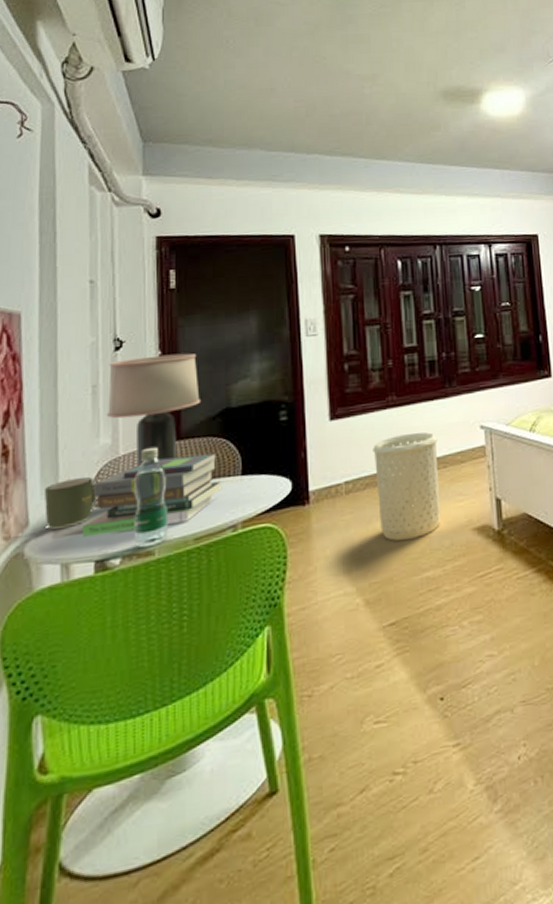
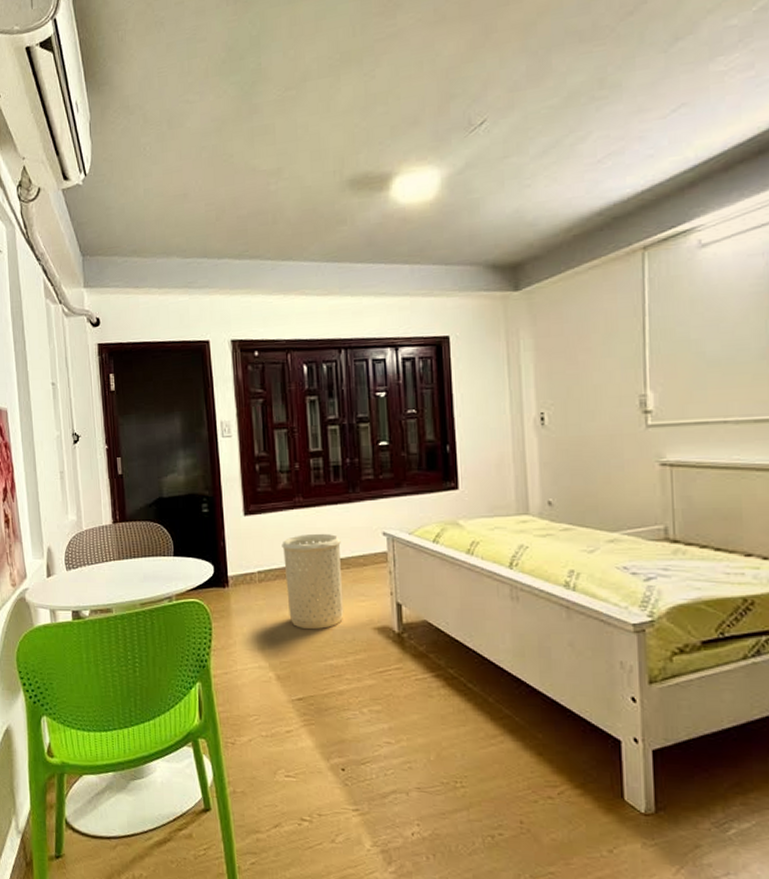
mug: present [44,476,96,529] -> none [34,544,69,582]
books: present [81,453,223,537] -> none [61,535,160,591]
table lamp: present [106,353,202,466] -> none [70,448,140,540]
bottle: present [133,447,169,549] -> none [94,526,122,606]

